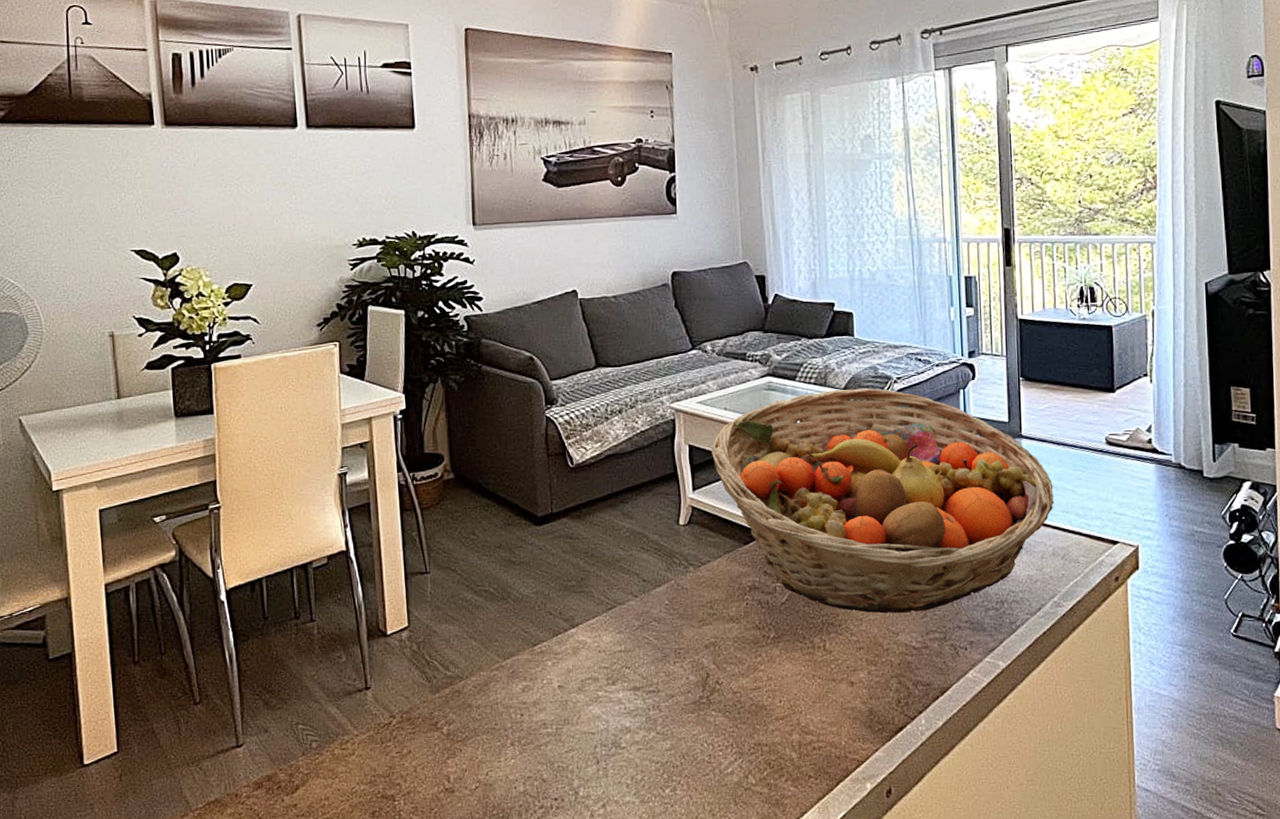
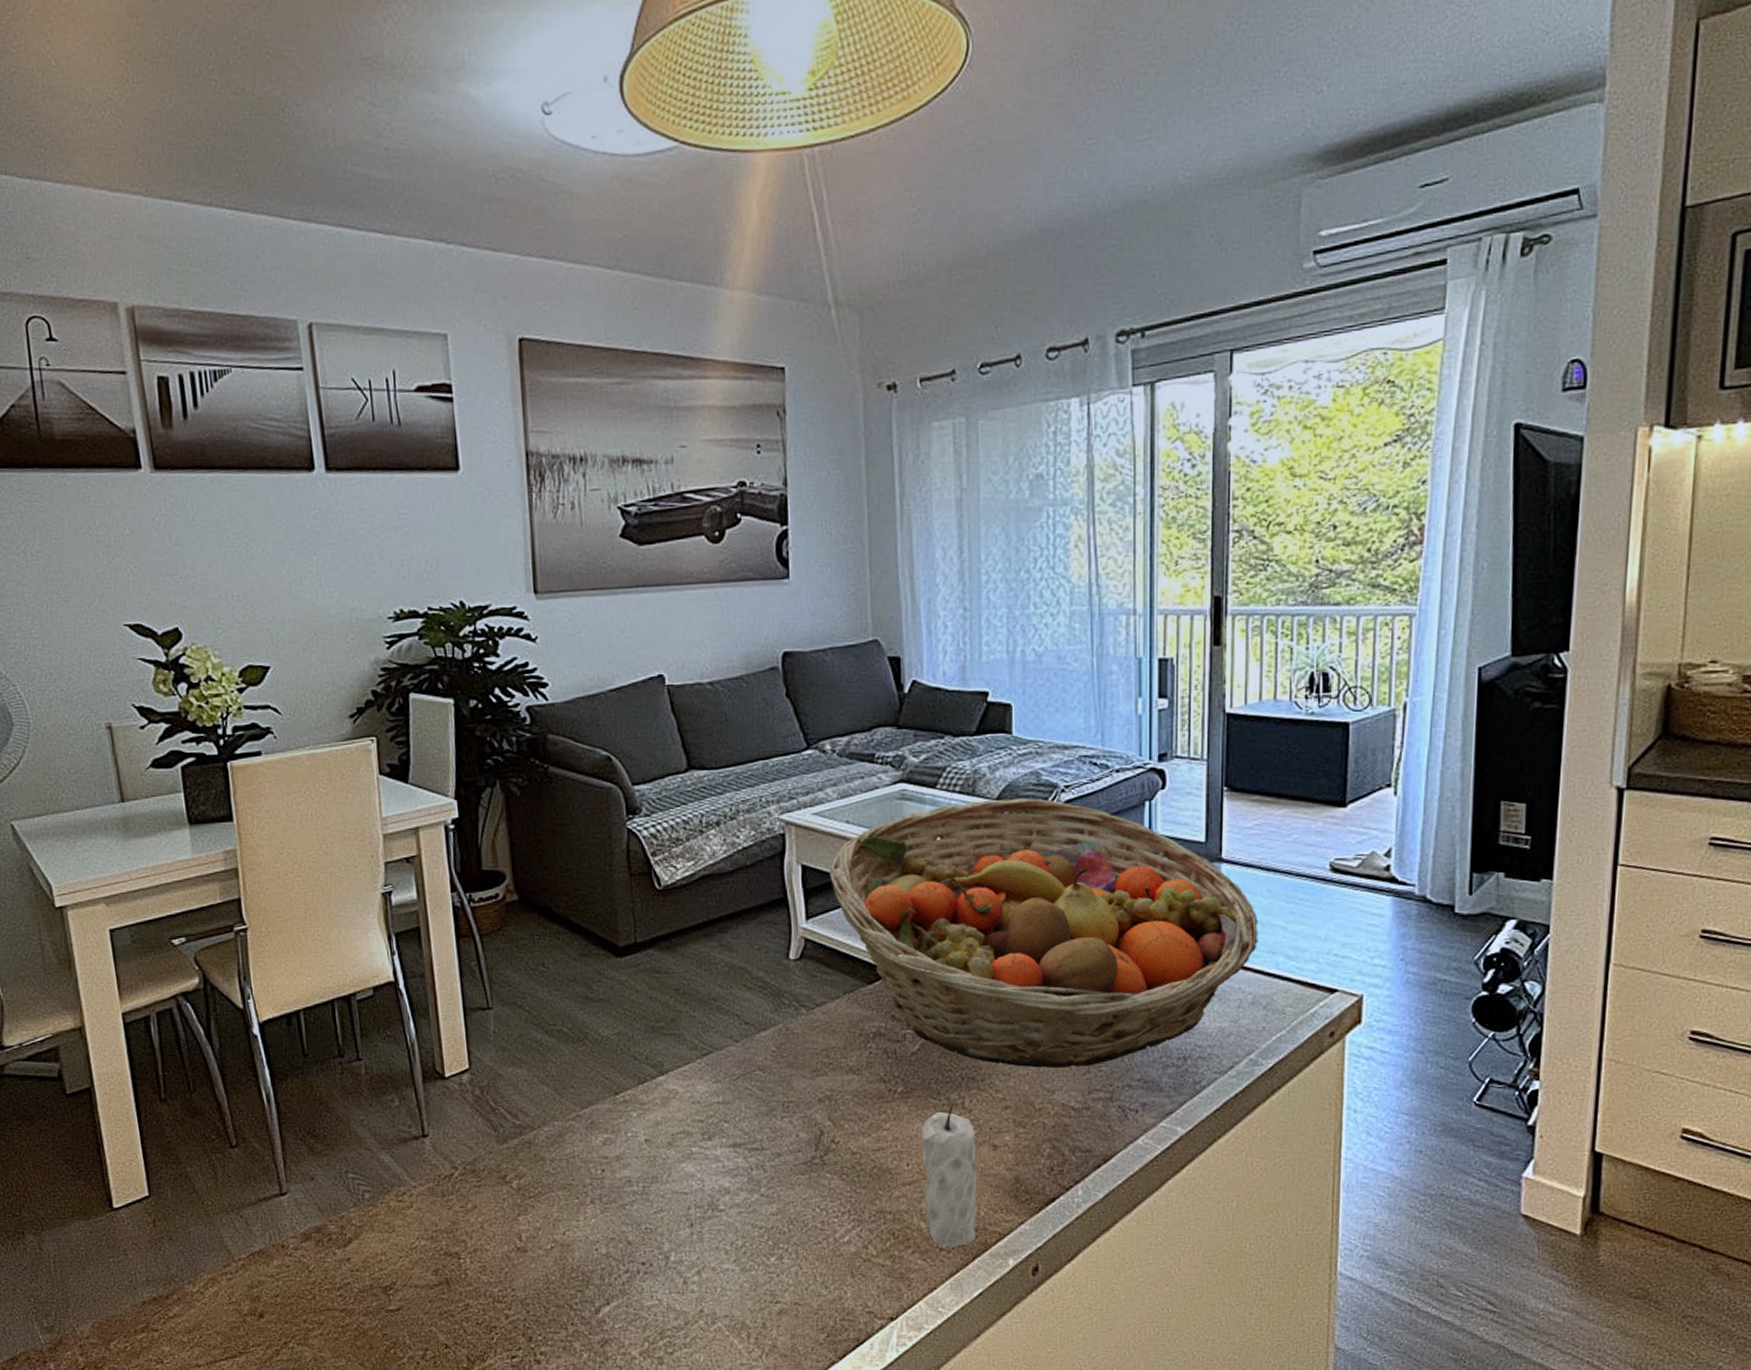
candle: none [790,642,839,775] -> present [921,1098,977,1248]

